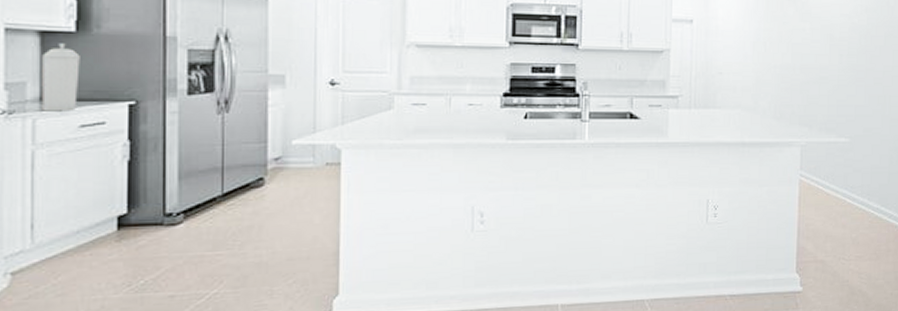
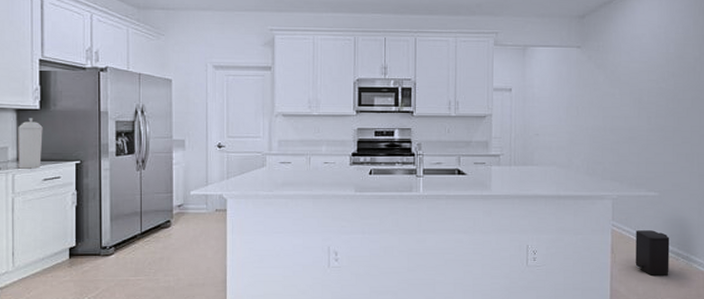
pedal bin: none [824,180,860,231] -> present [635,230,670,277]

